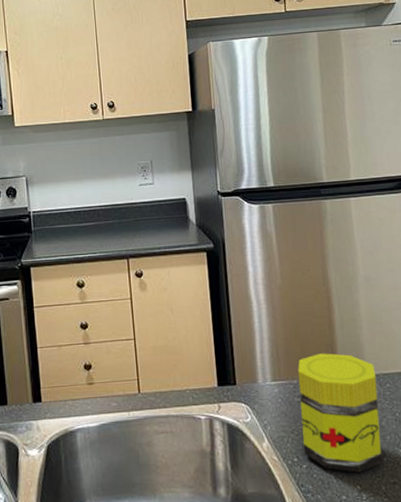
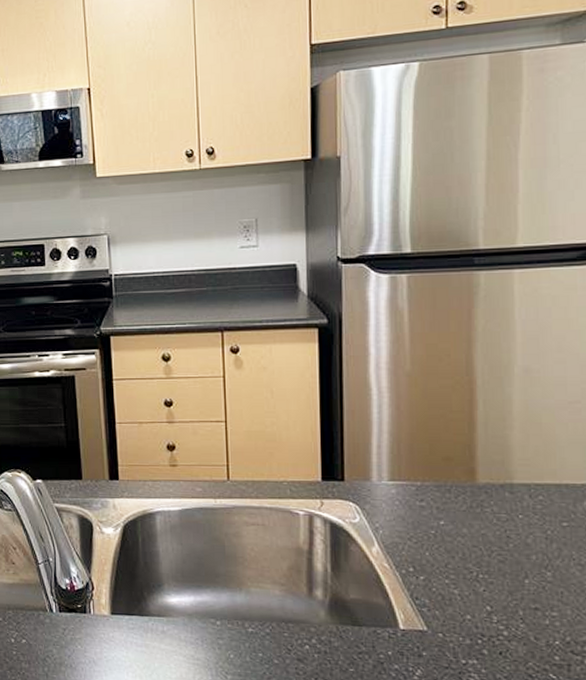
jar: present [298,353,383,473] -> none [422,454,525,592]

